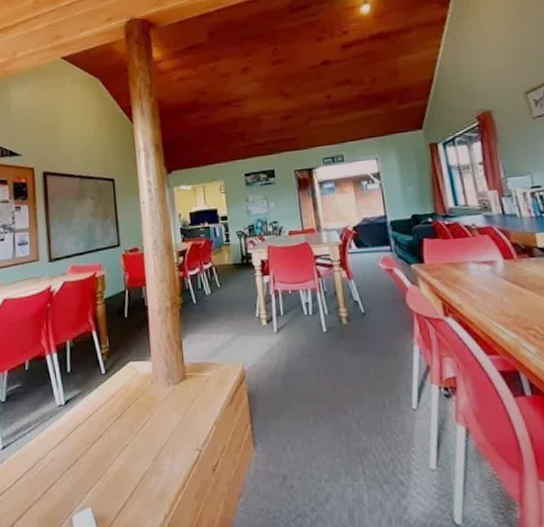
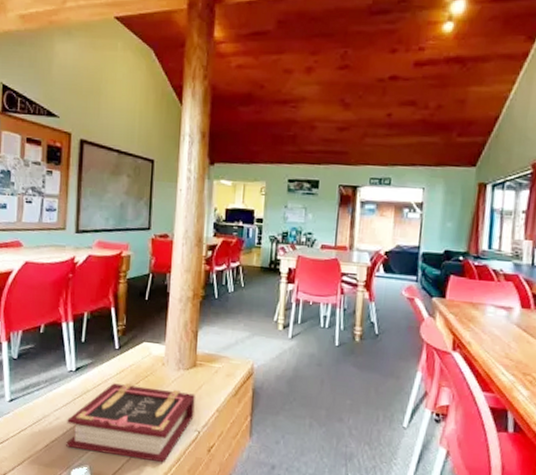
book: none [62,407,192,493] -> present [66,383,195,463]

